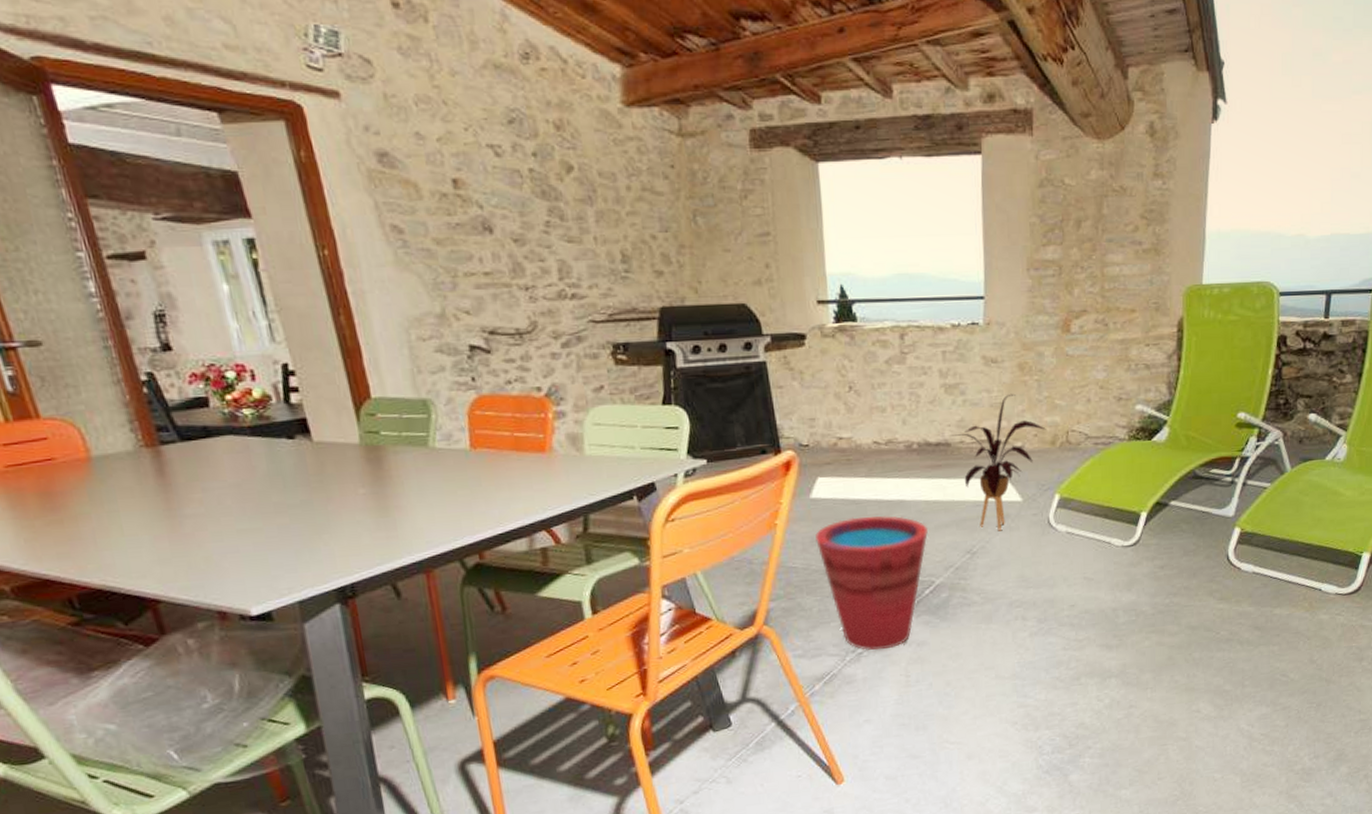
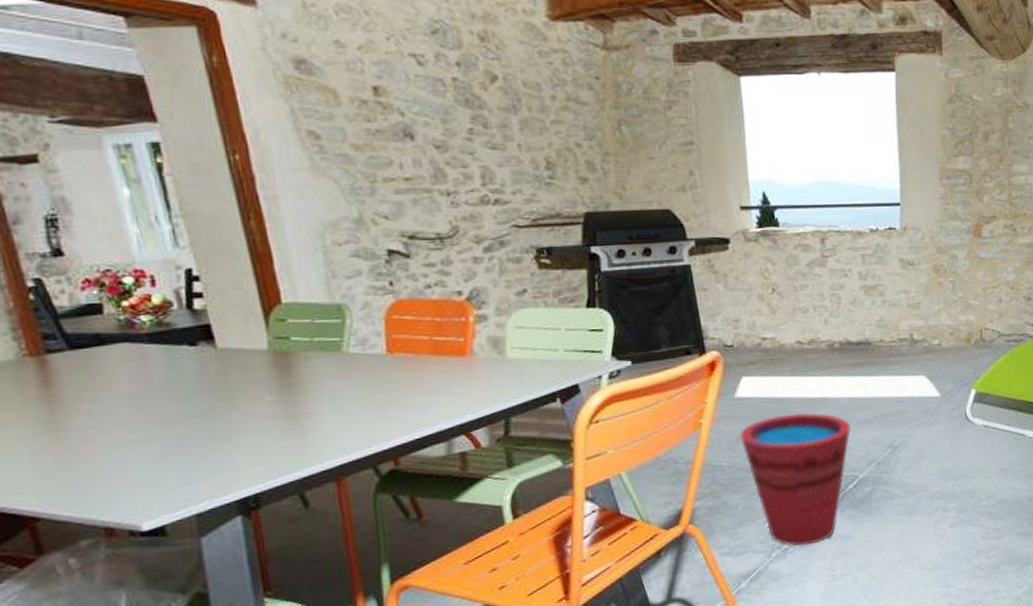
house plant: present [951,393,1046,531] -> none [871,294,961,426]

